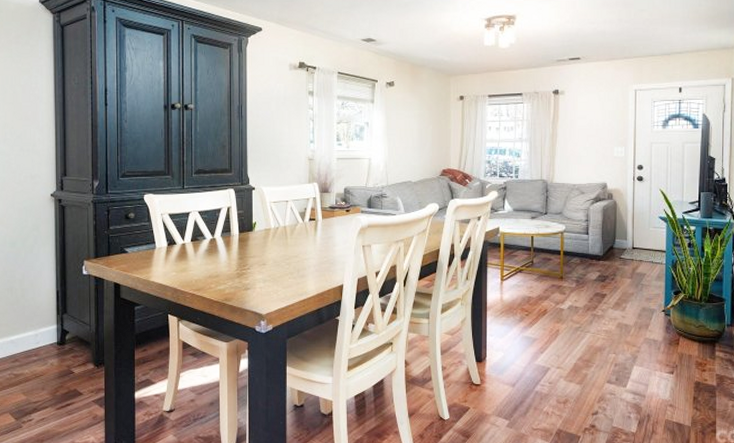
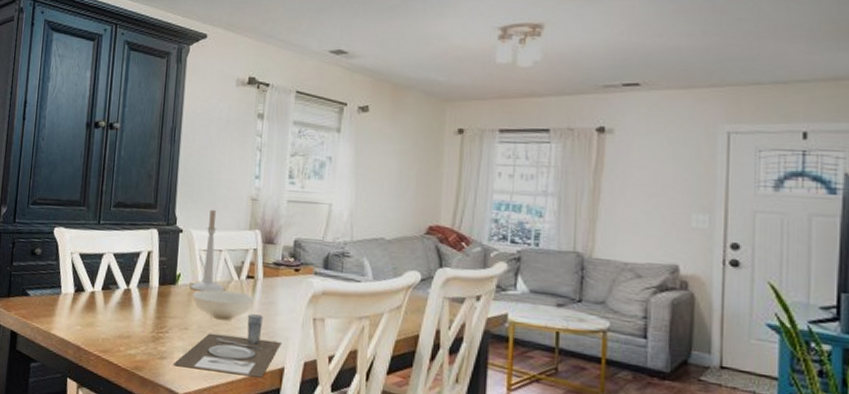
place setting: none [257,248,340,294] -> present [174,314,282,378]
candlestick: none [264,169,293,234] -> present [189,209,225,292]
bowl: none [267,232,316,255] -> present [193,289,254,321]

